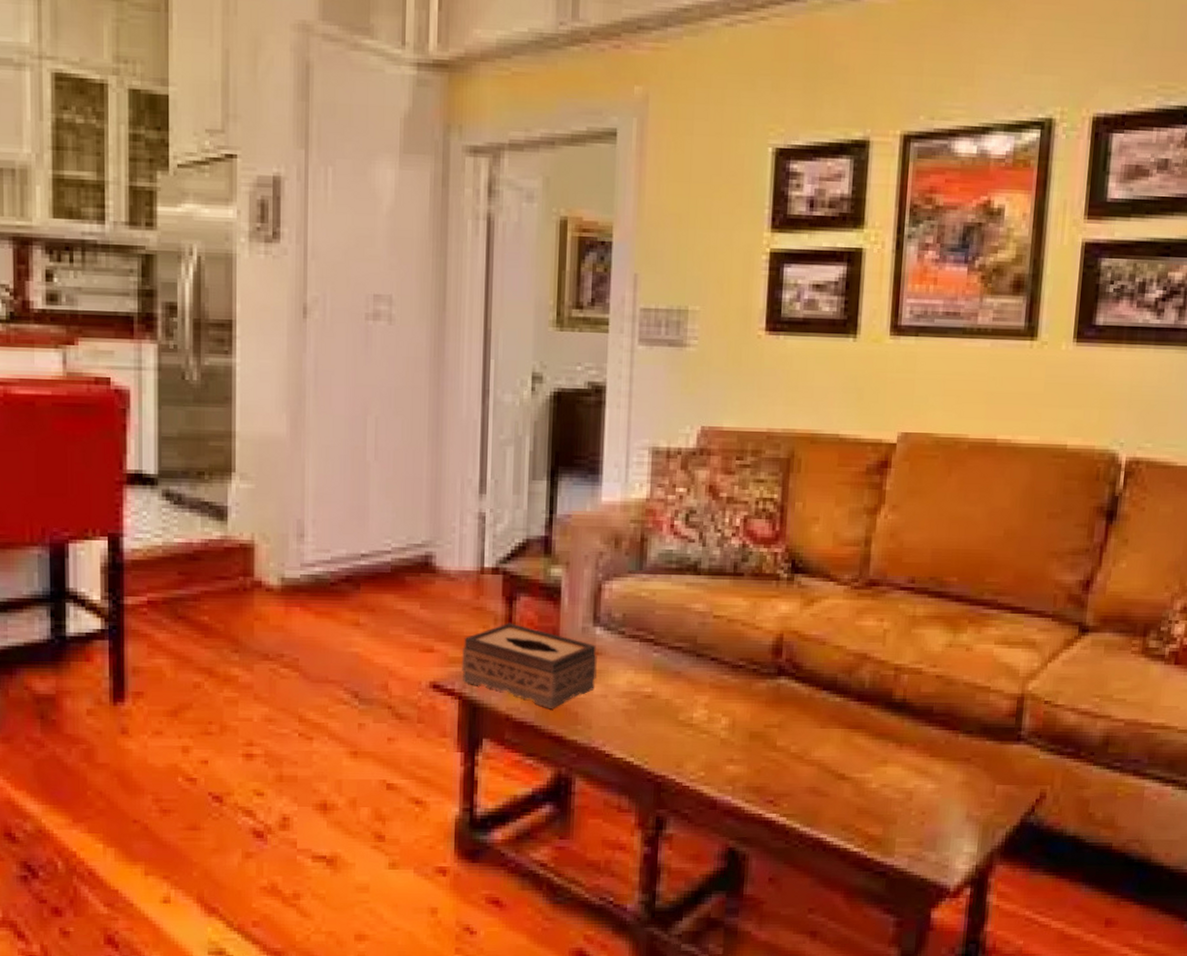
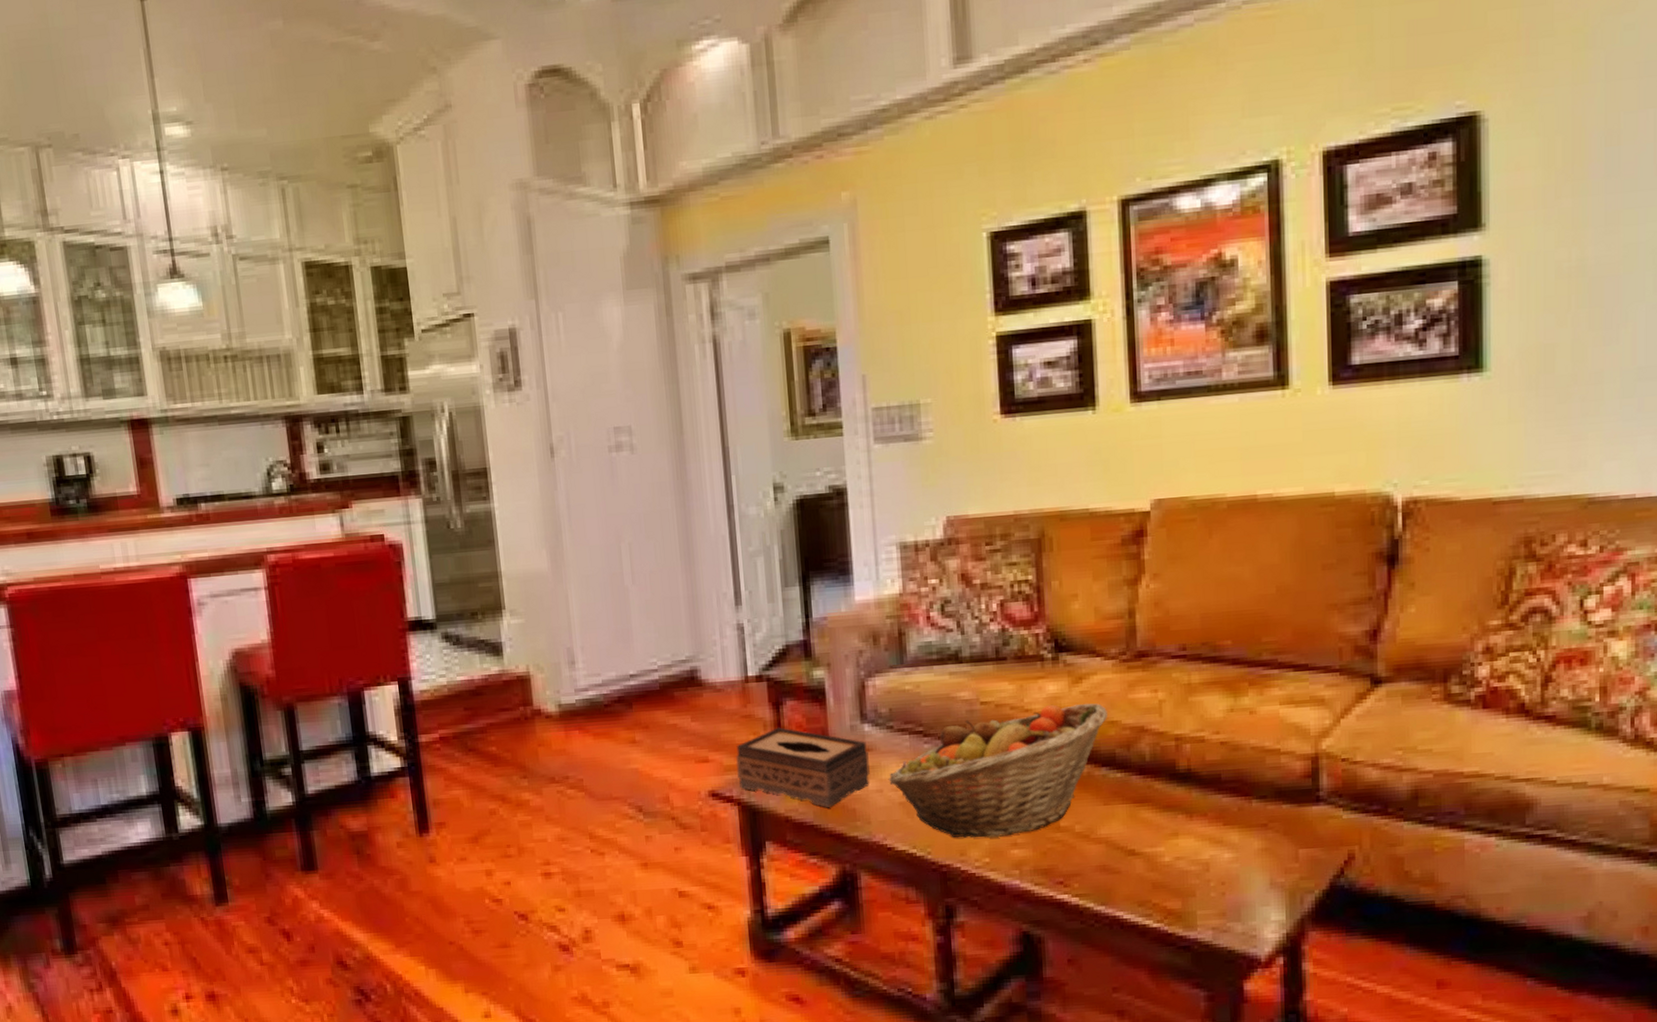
fruit basket: none [615,624,834,753] -> present [889,703,1107,838]

